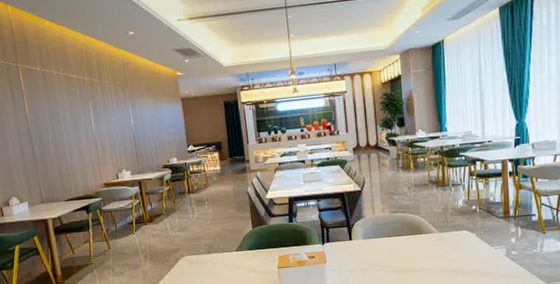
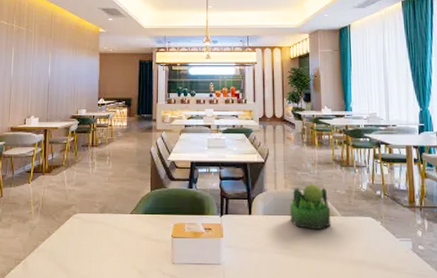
plant: none [388,205,429,248] -> present [290,183,331,230]

